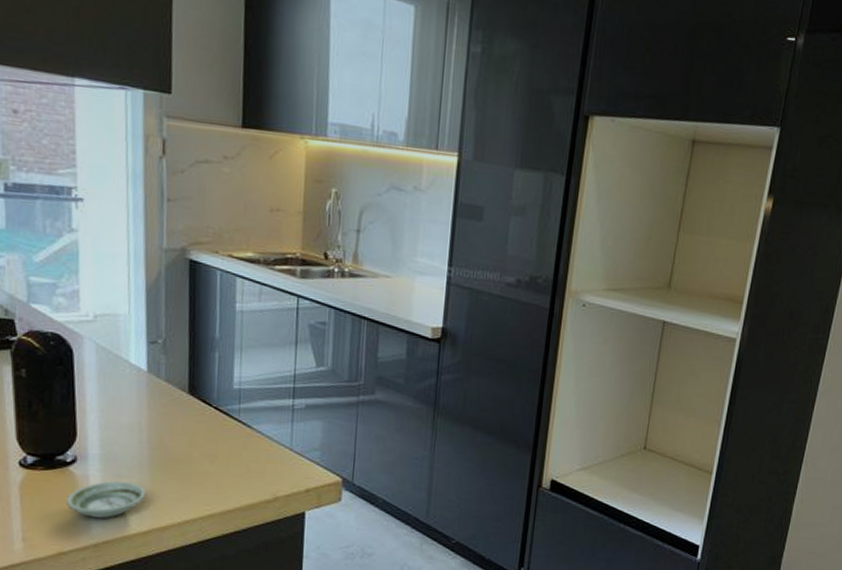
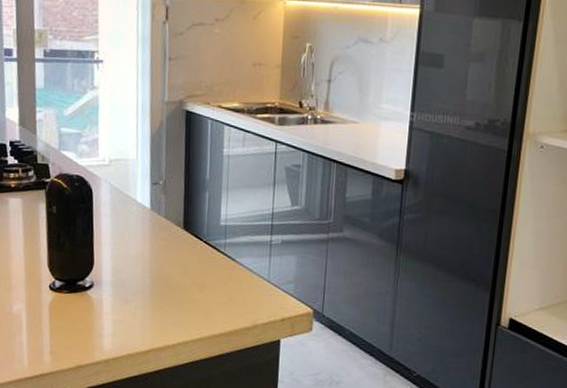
saucer: present [65,481,146,518] -> none [84,305,148,338]

